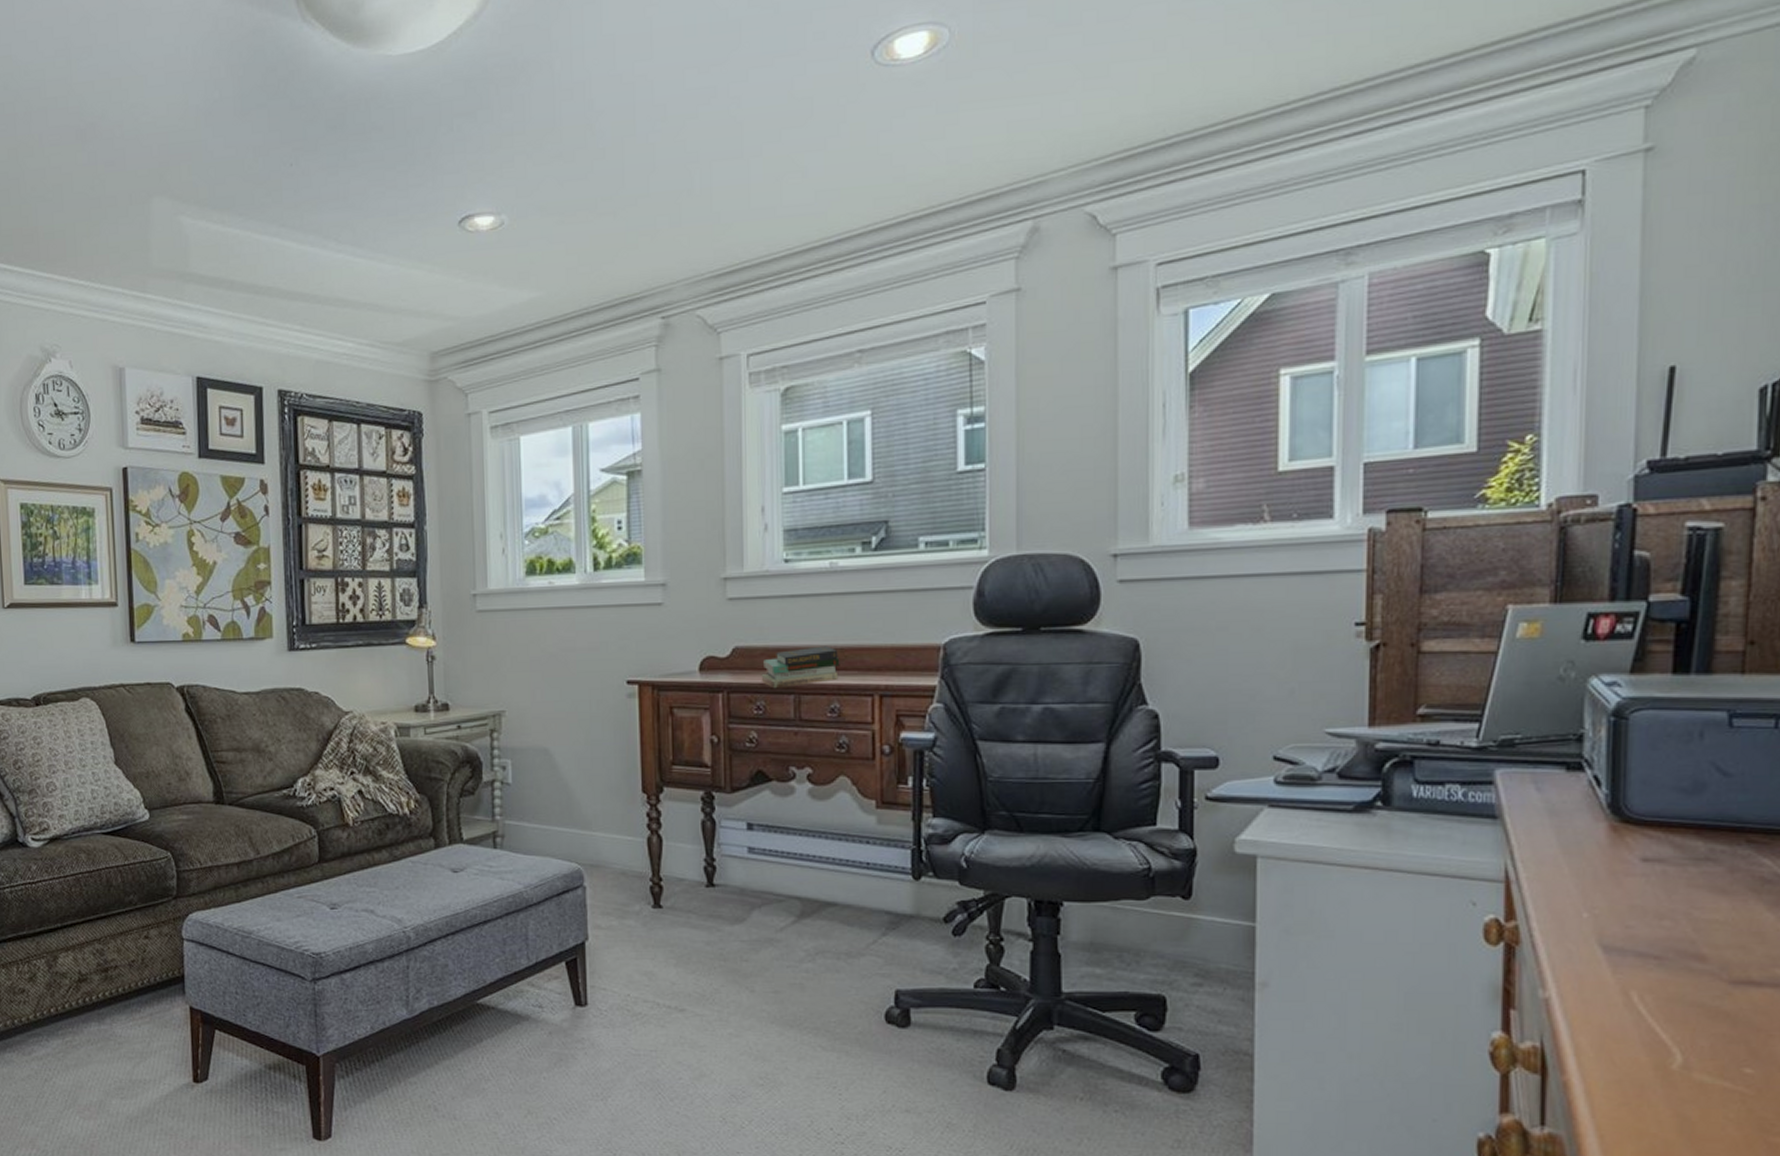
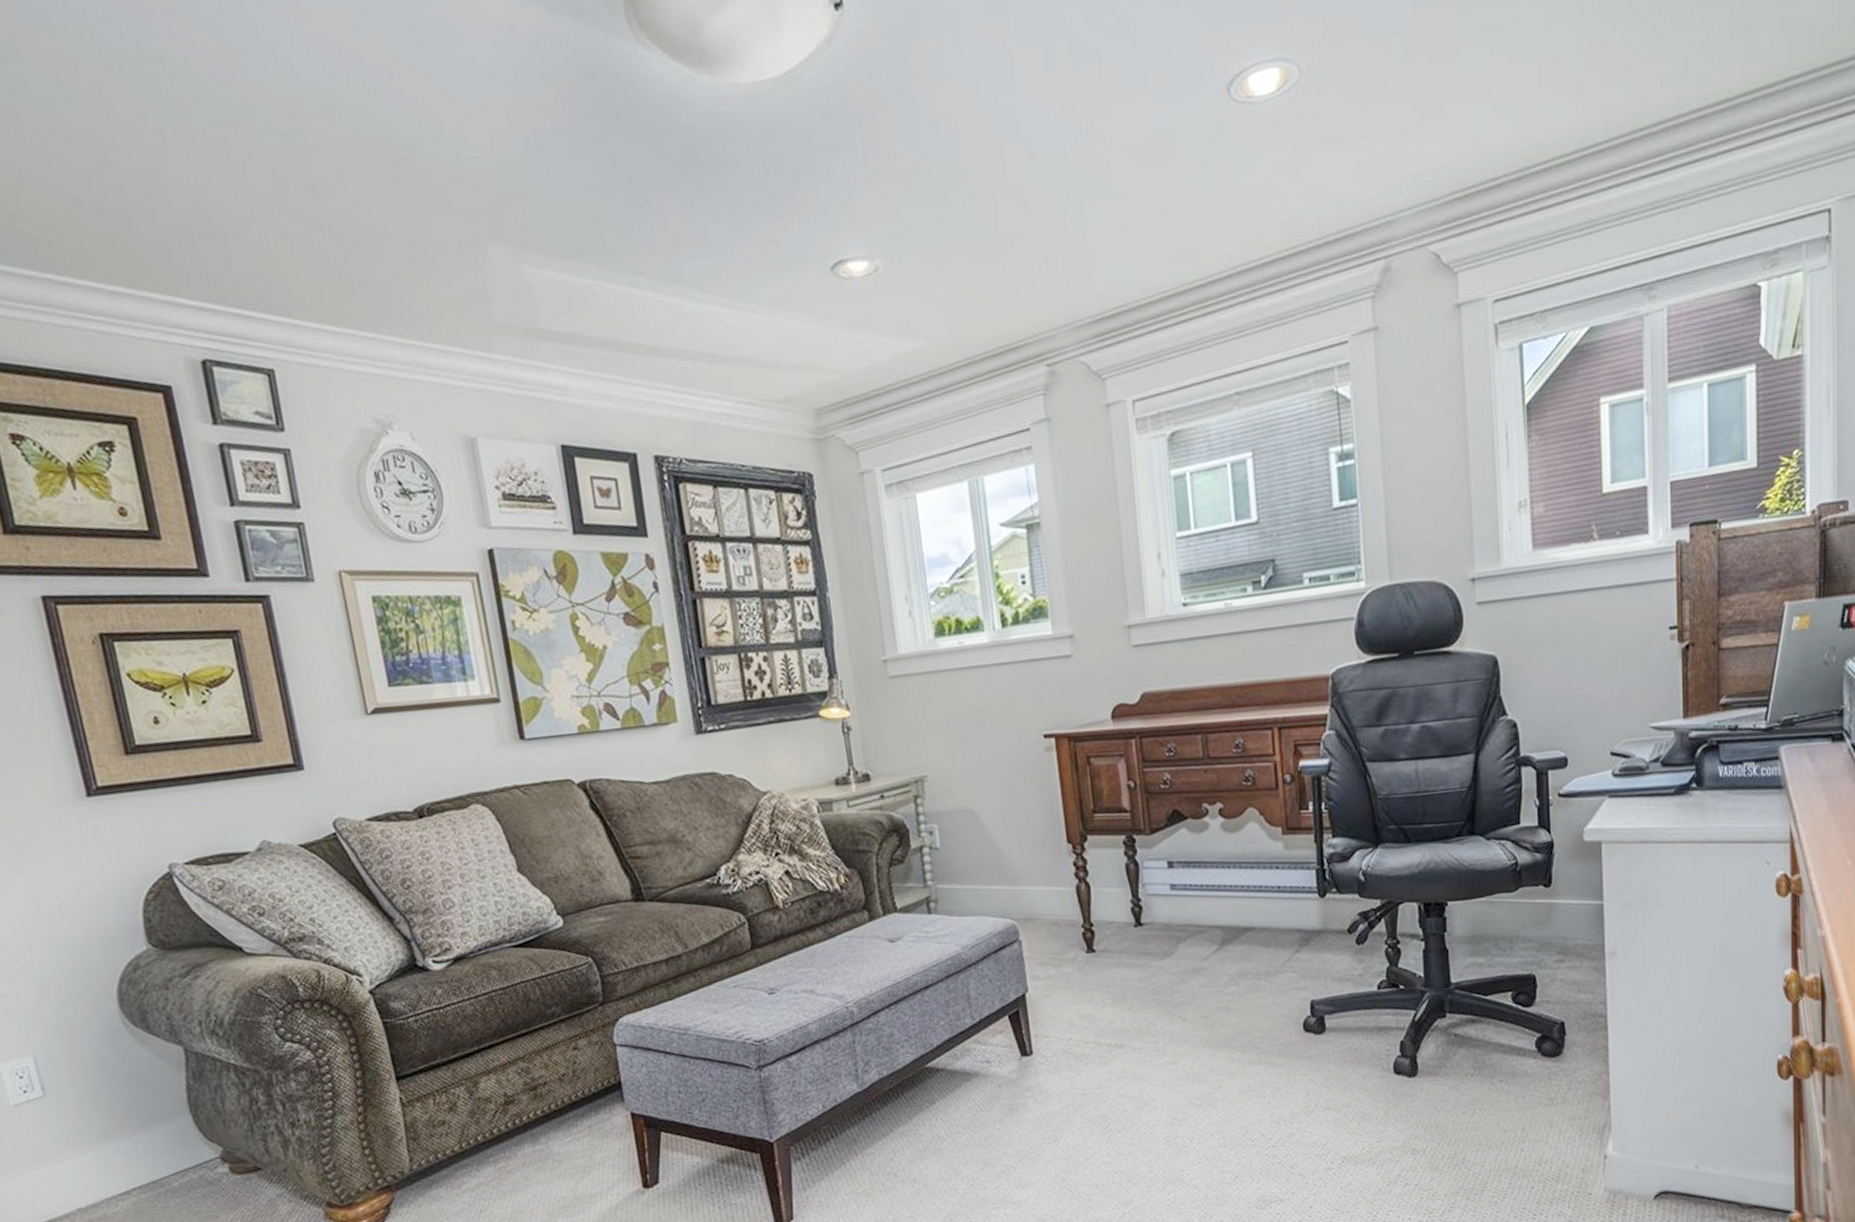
books: present [761,646,840,689] -> none [1169,684,1241,730]

